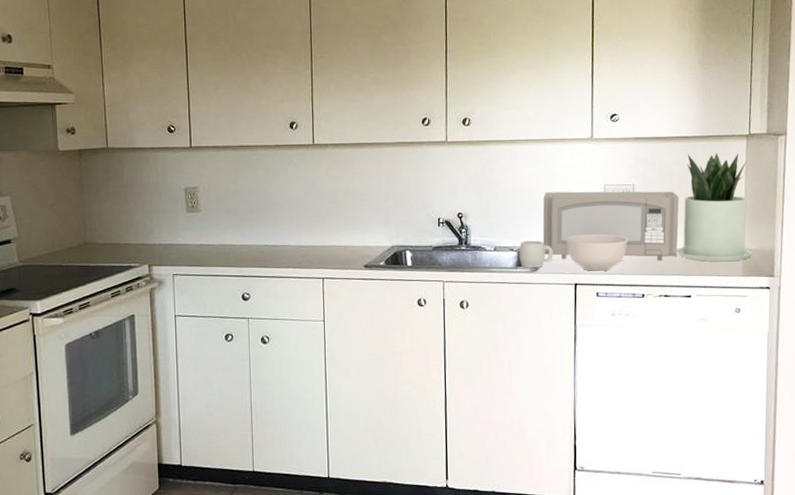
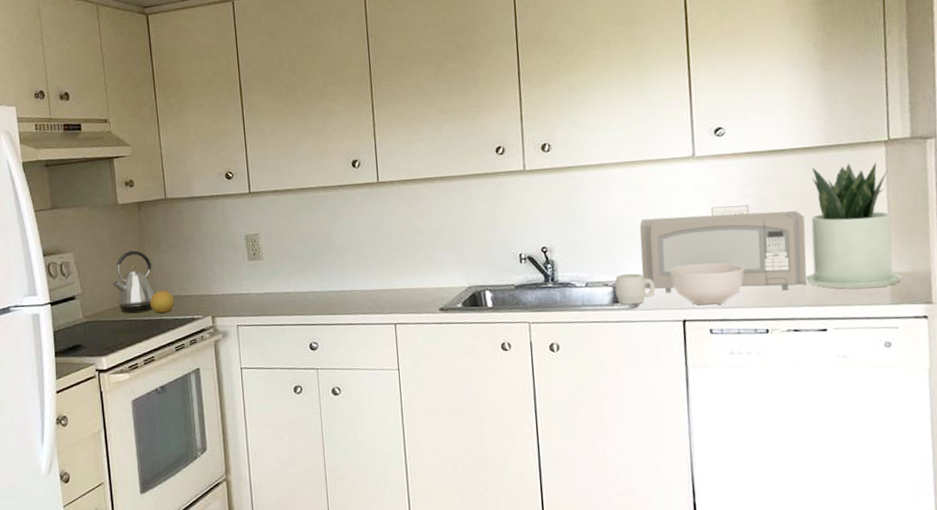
kettle: none [50,197,92,260] -> present [112,250,155,314]
fruit: none [87,238,112,261] -> present [149,290,175,314]

